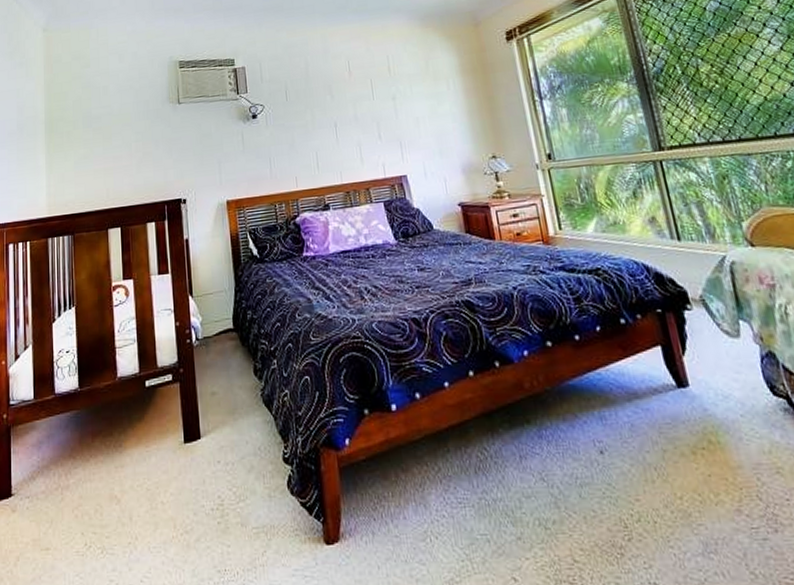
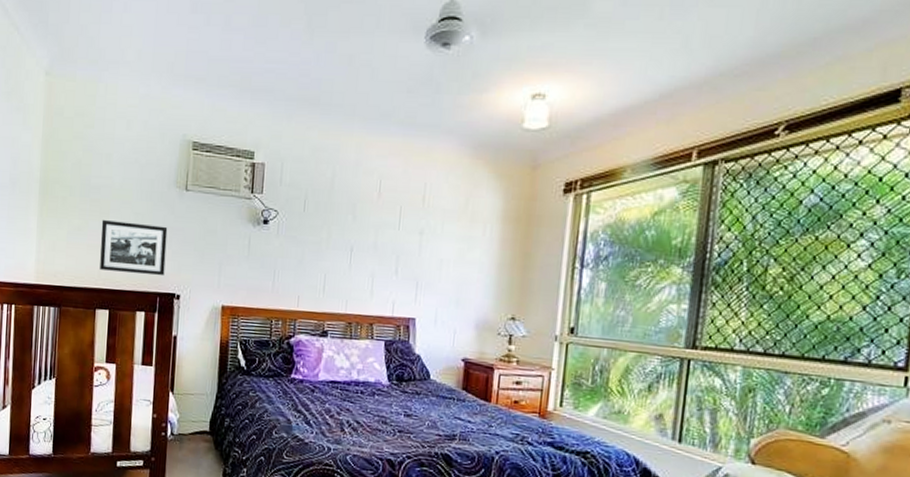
picture frame: none [105,139,169,191] -> present [100,219,168,276]

